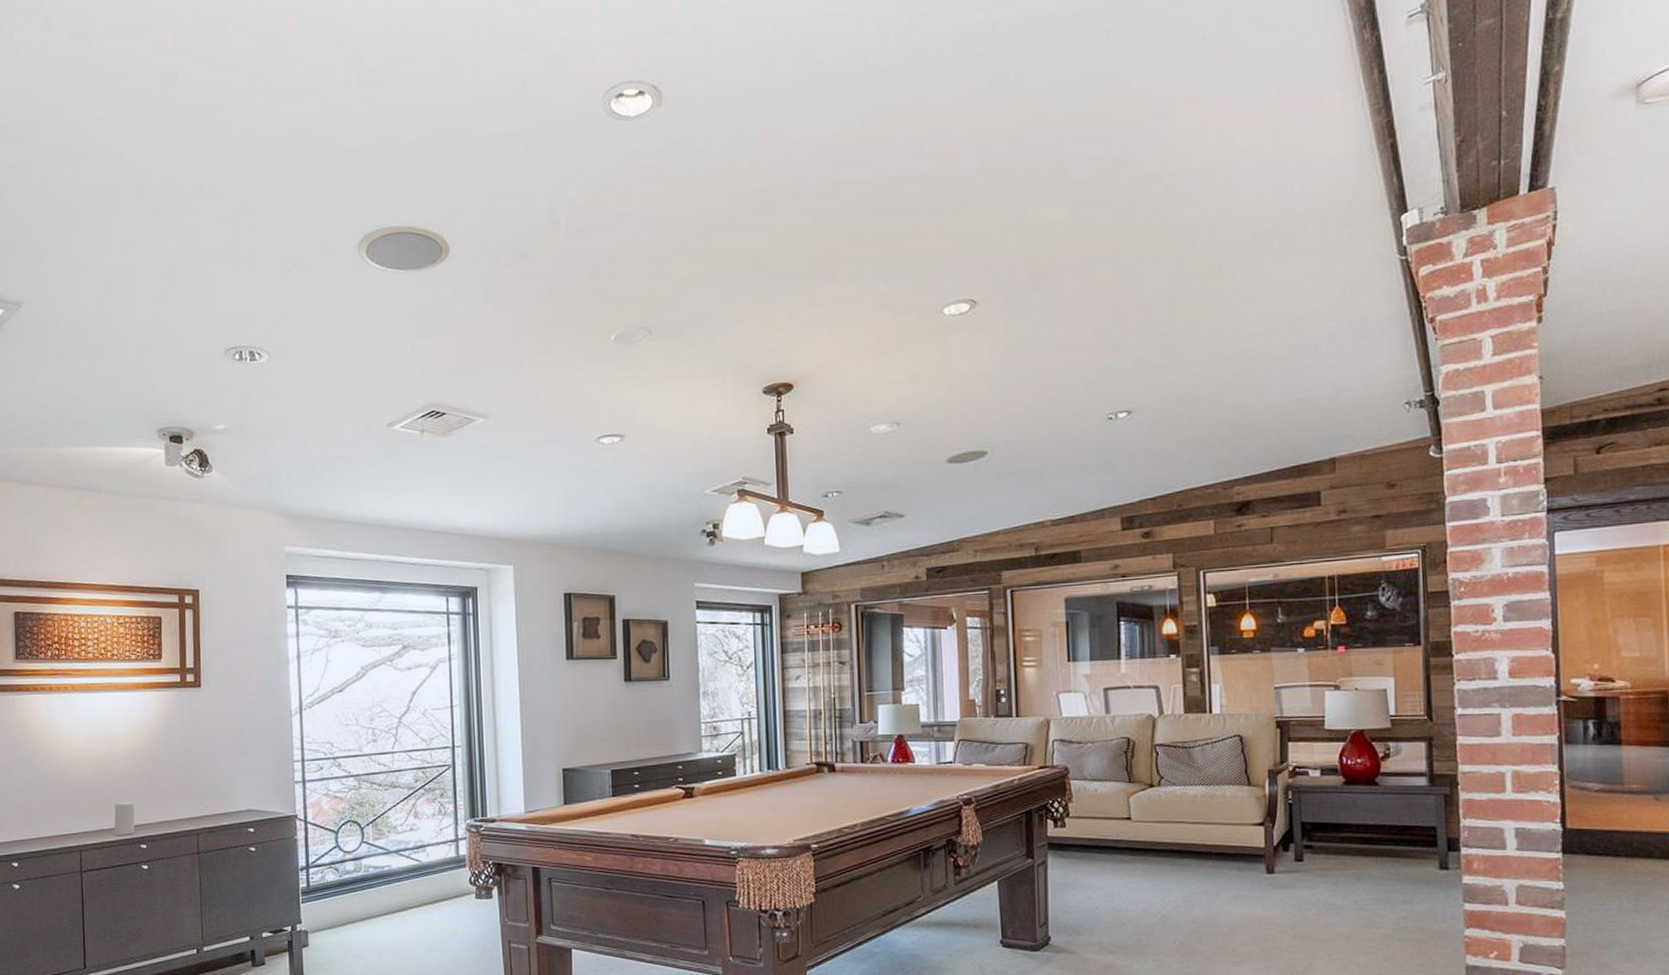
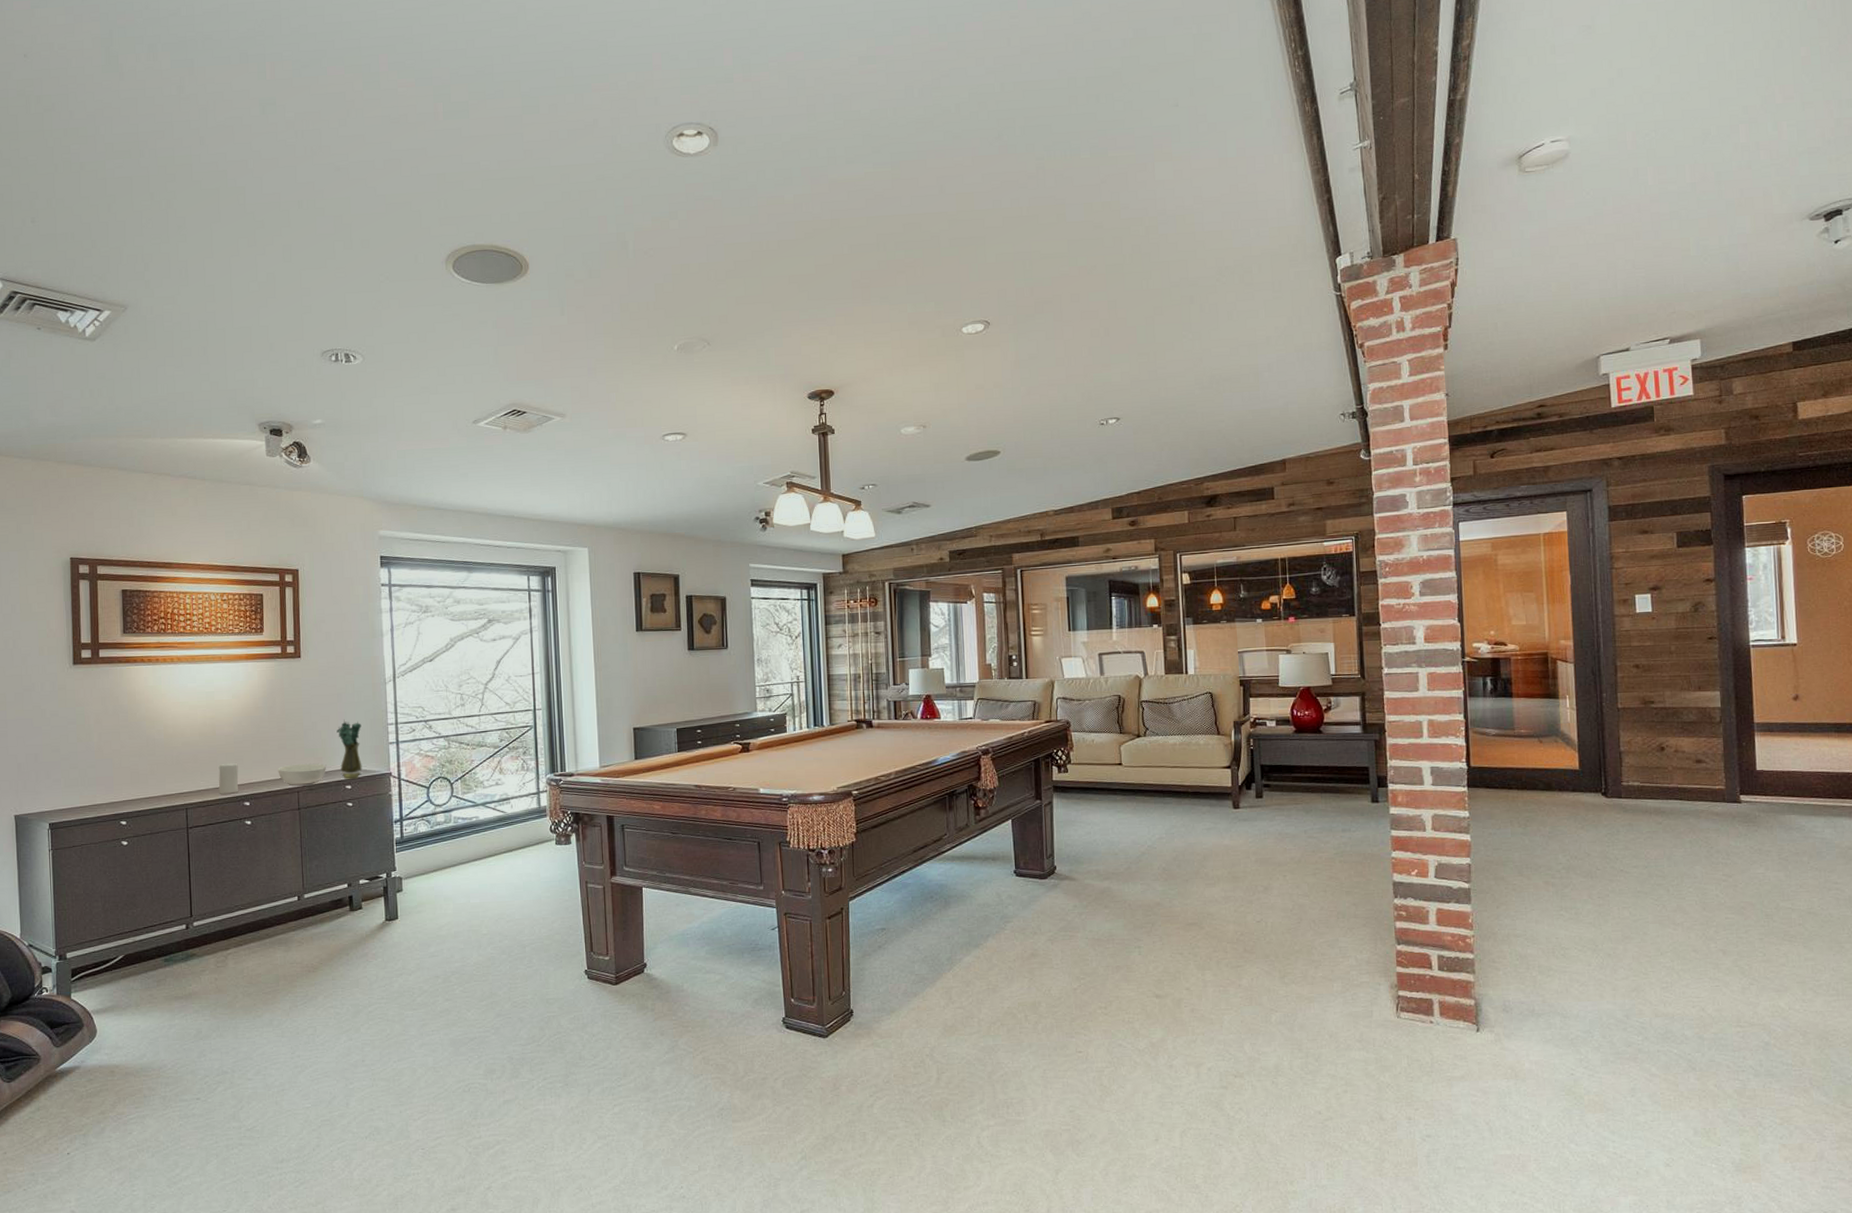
bowl: none [176,803,228,828] -> present [278,763,327,786]
vase: none [239,755,266,821] -> present [336,719,362,779]

